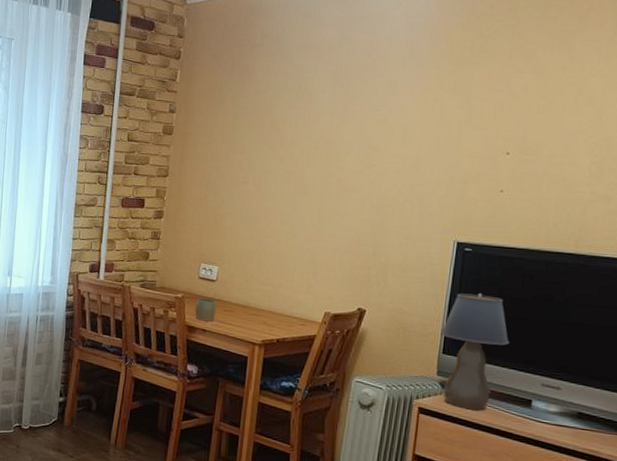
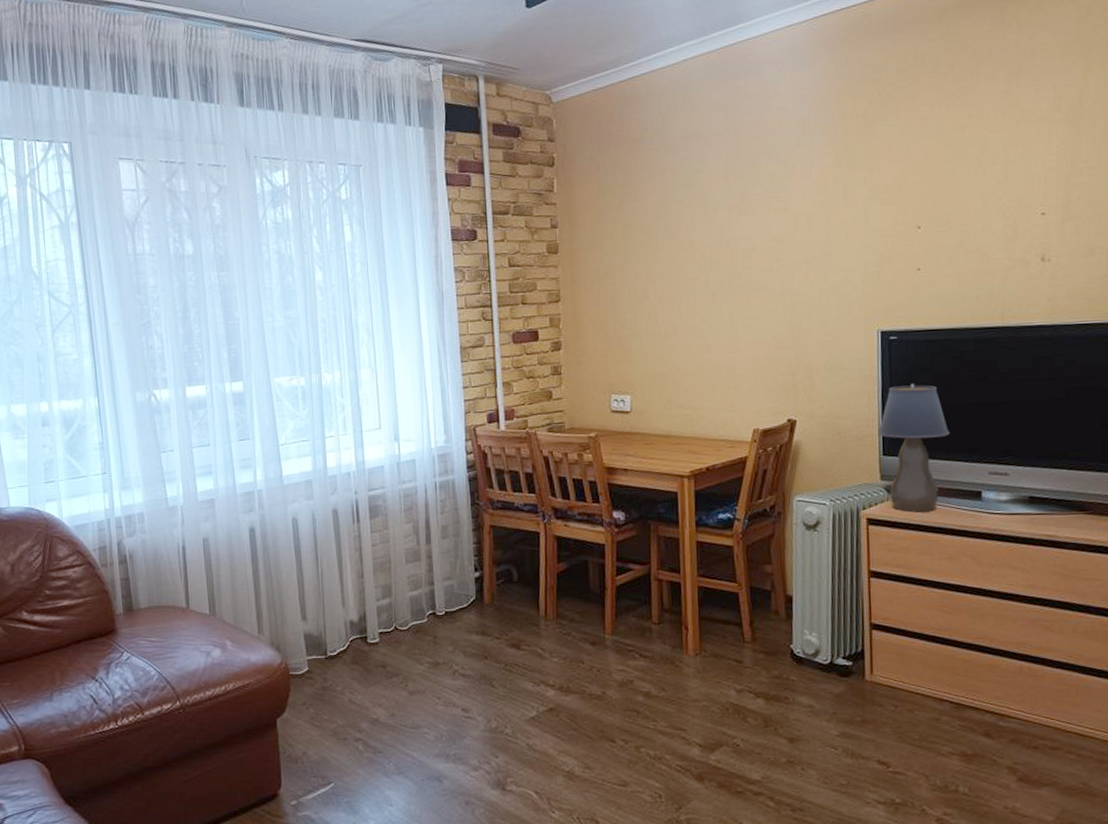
mug: present [195,298,217,322] -> none [612,433,636,460]

